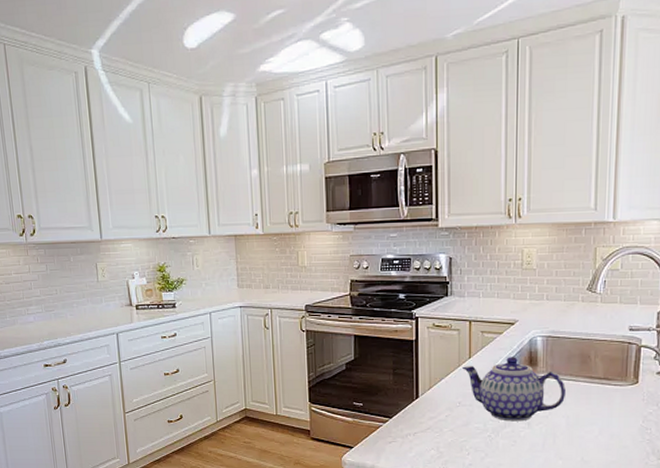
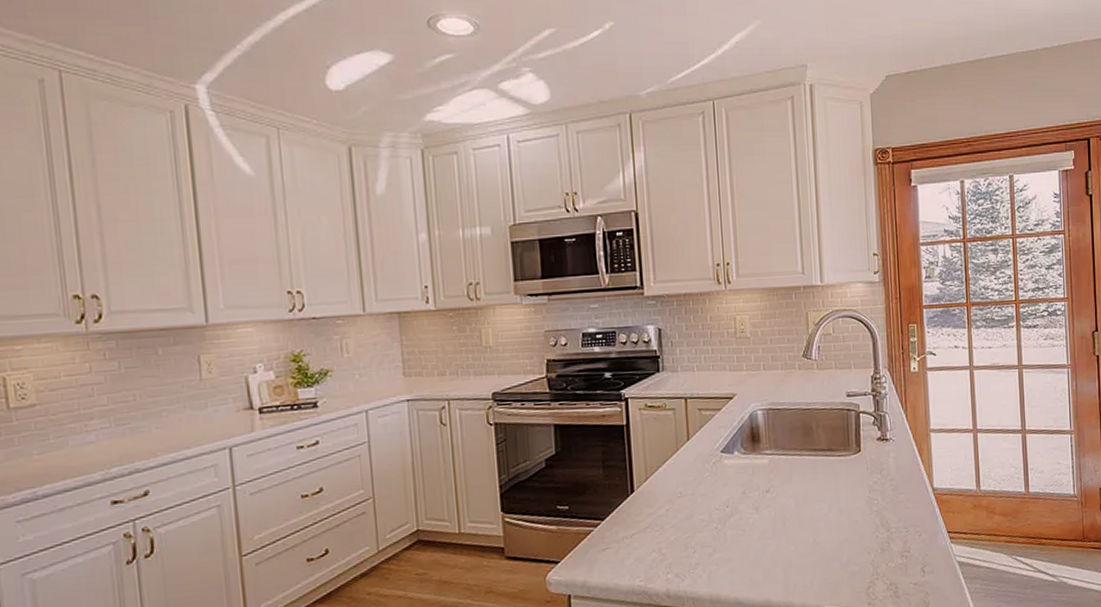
teapot: present [463,357,567,422] -> none [681,434,792,509]

